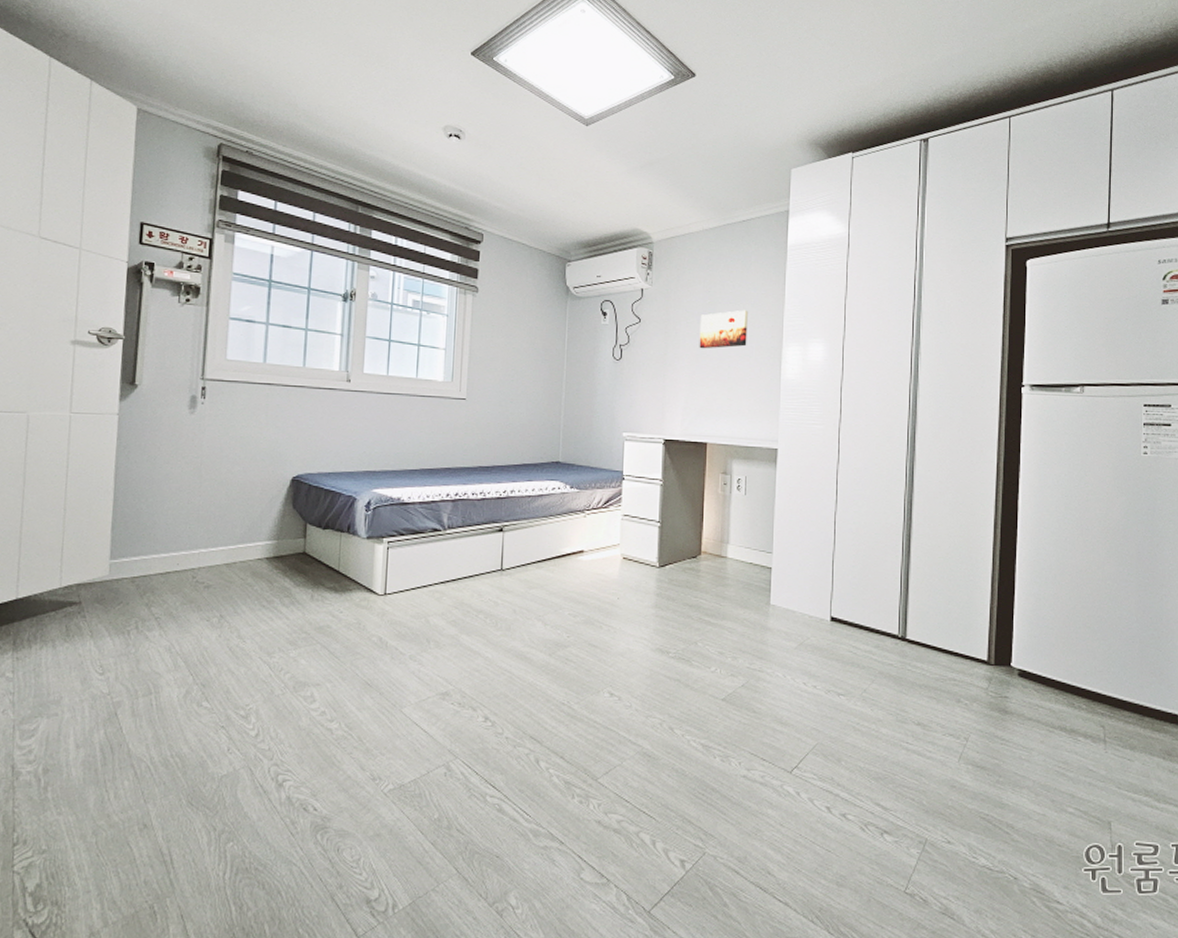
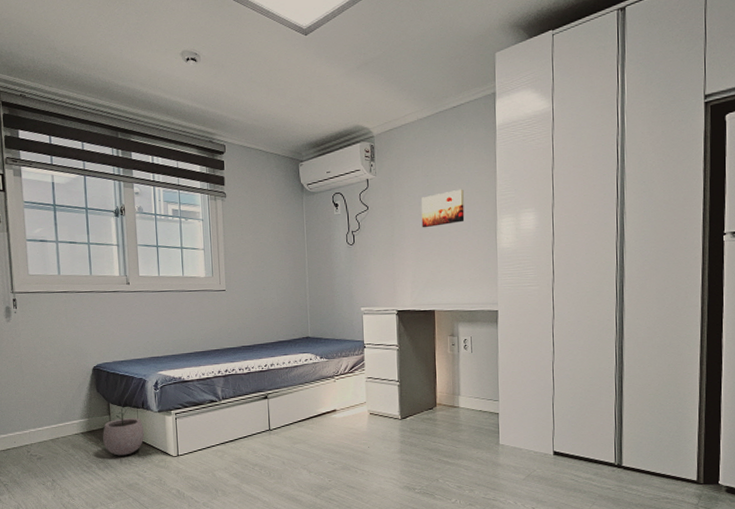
plant pot: none [292,531,346,590] -> present [103,408,144,456]

